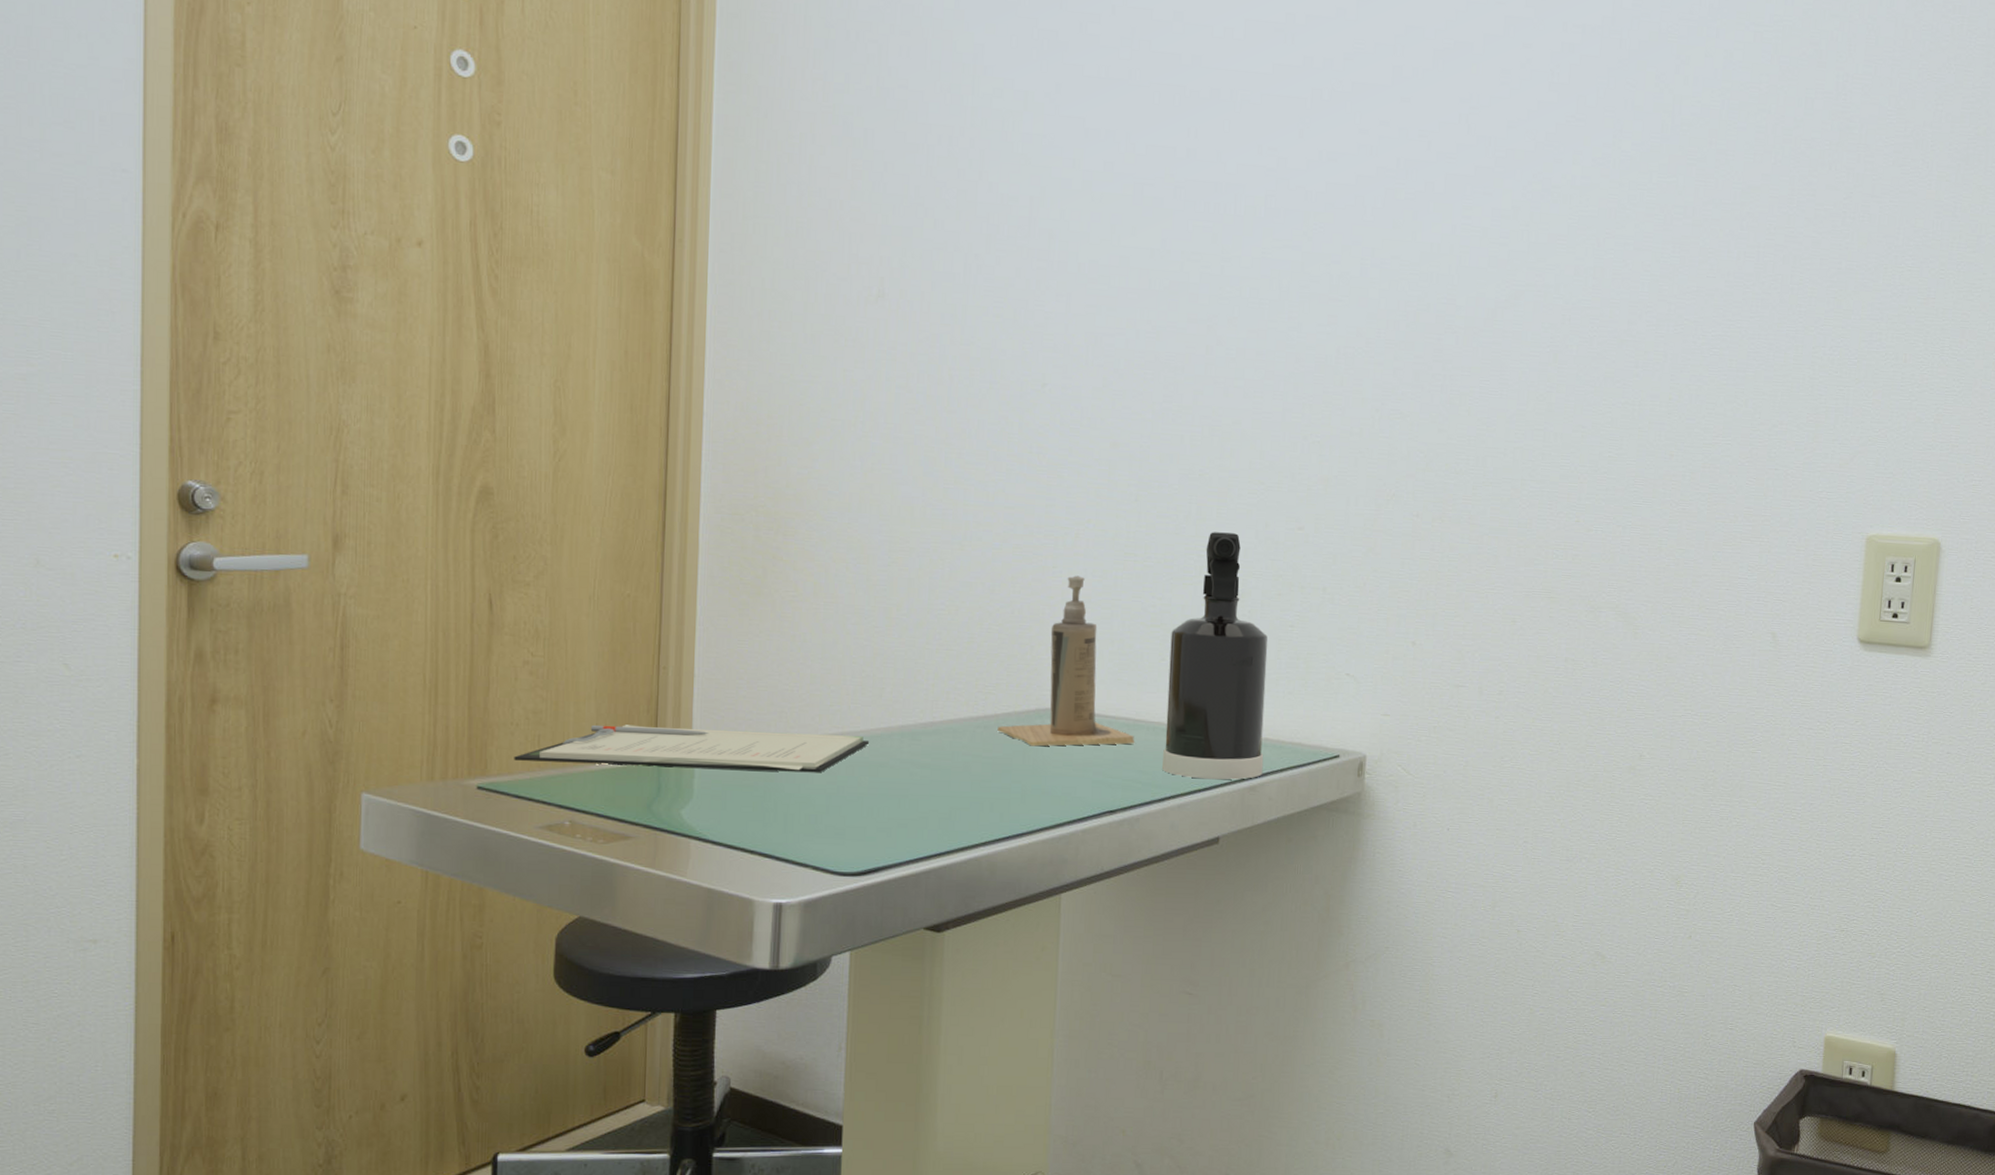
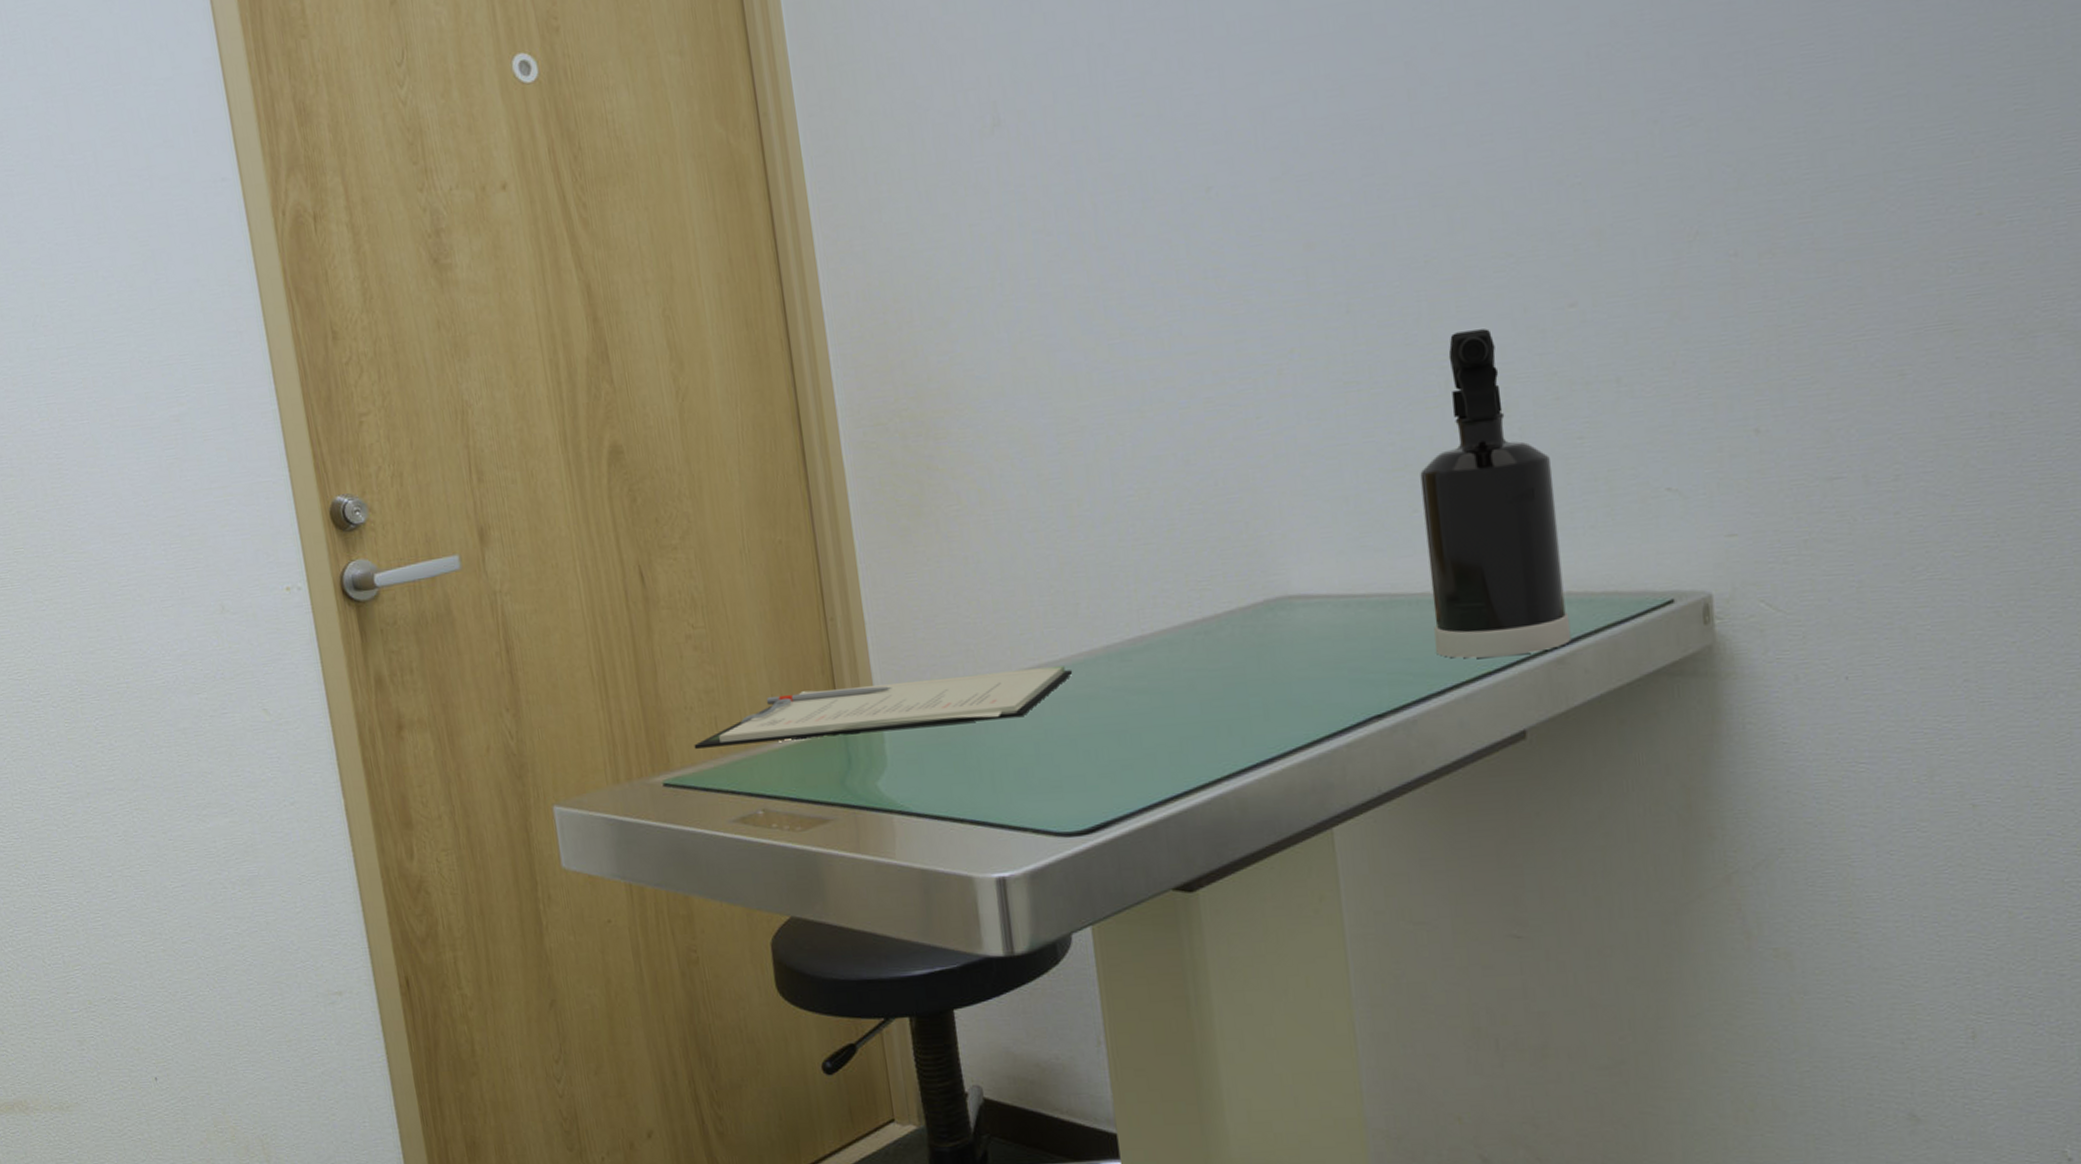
soap dispenser: present [997,575,1135,747] -> none [1221,423,1396,648]

